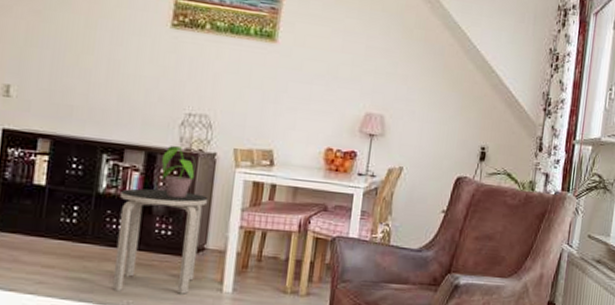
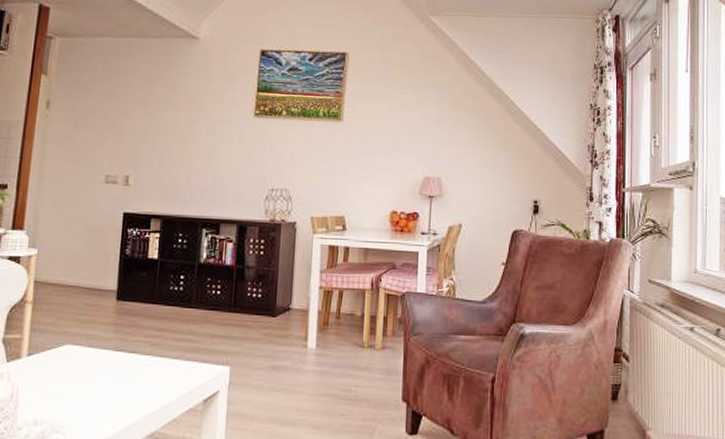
side table: present [112,188,209,294] -> none [213,257,291,351]
potted plant: present [161,145,196,198] -> none [251,217,280,264]

